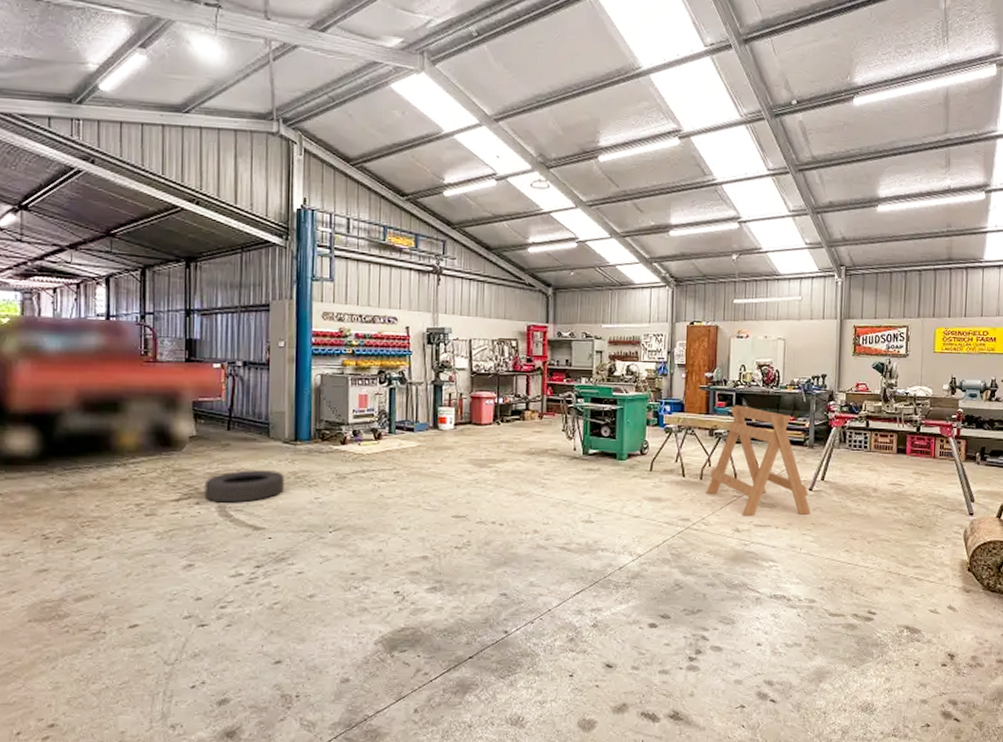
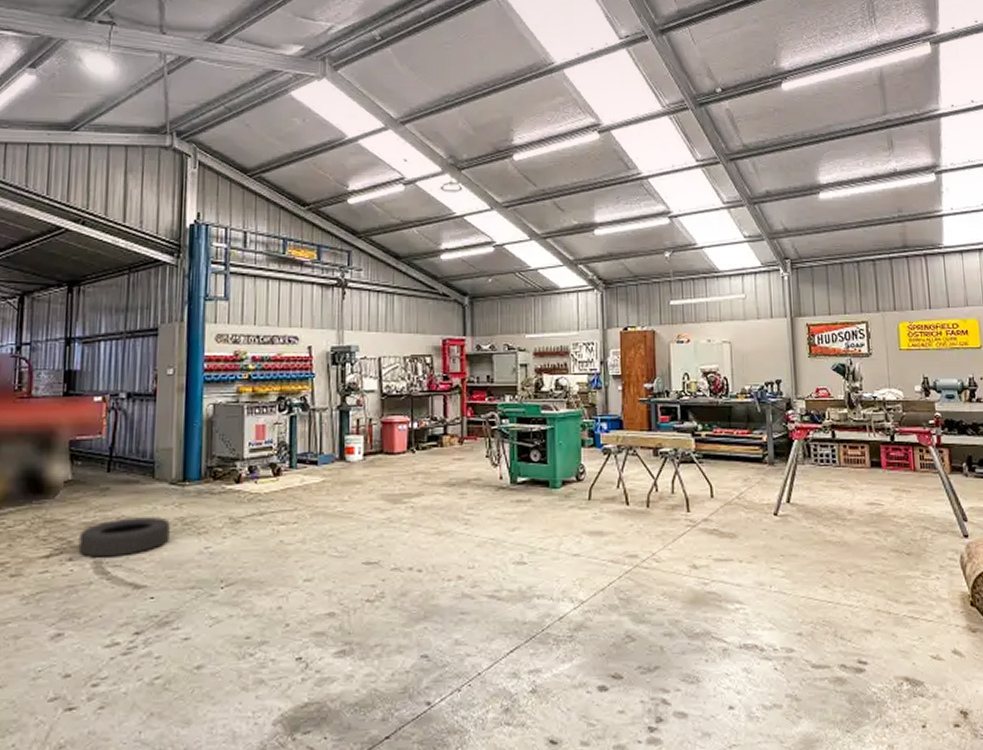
sawhorse: present [706,405,810,516] -> none [654,419,778,549]

